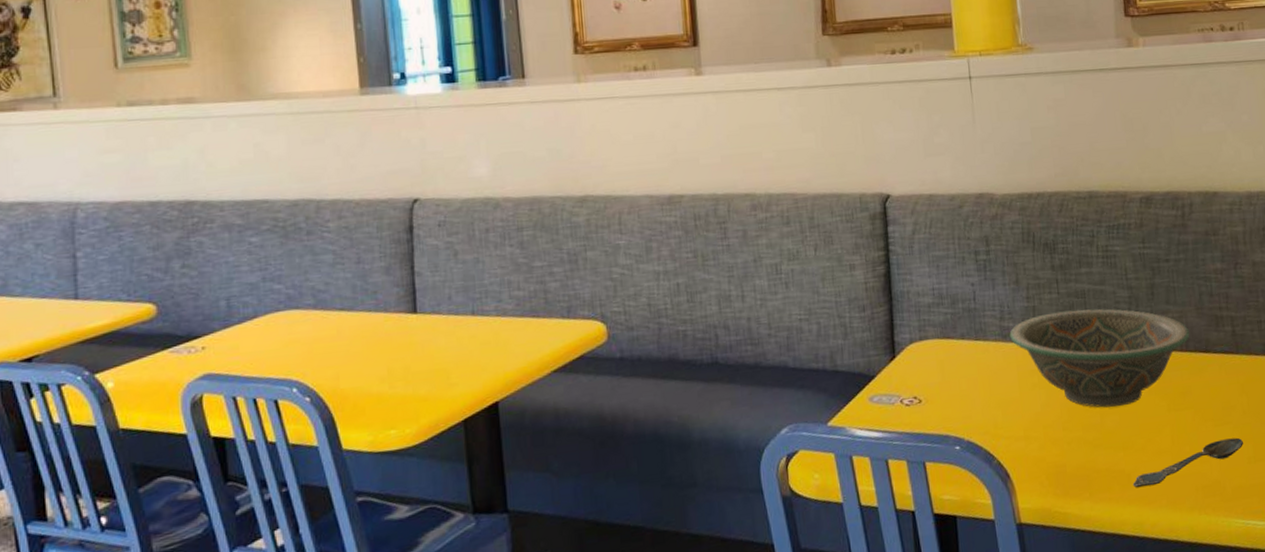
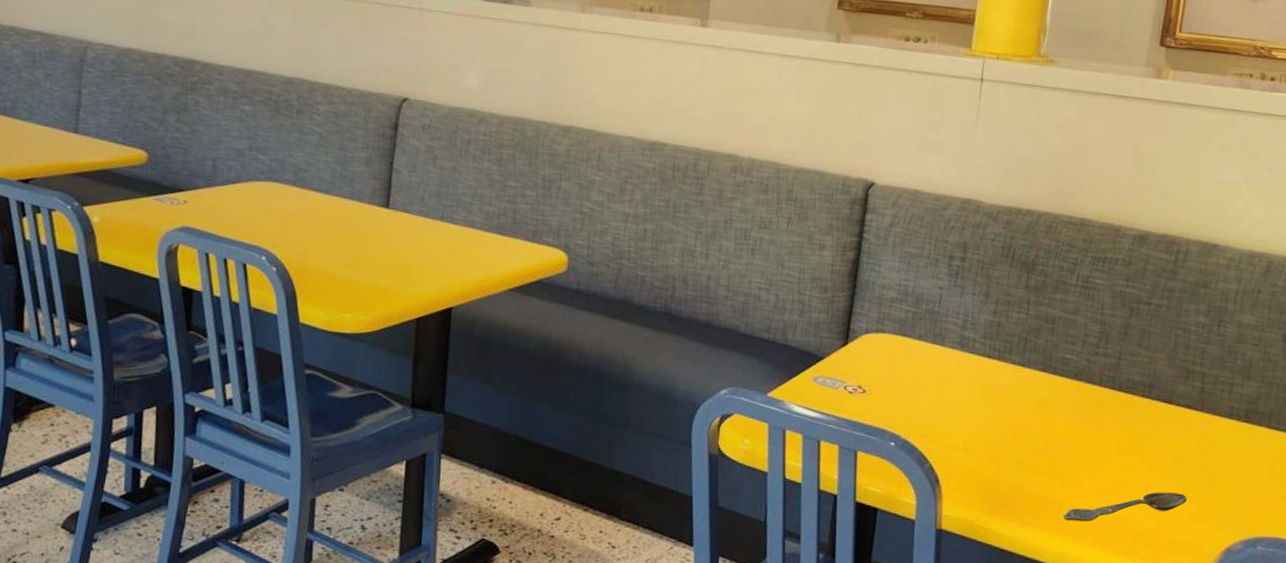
decorative bowl: present [1009,308,1190,408] -> none [968,331,1156,439]

